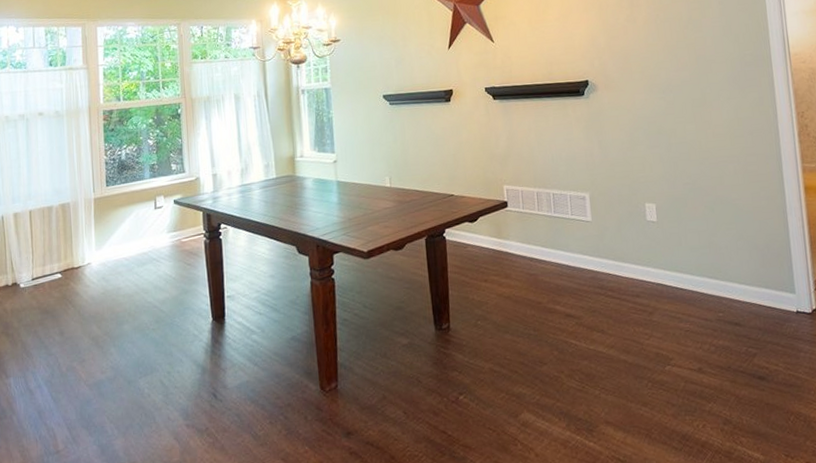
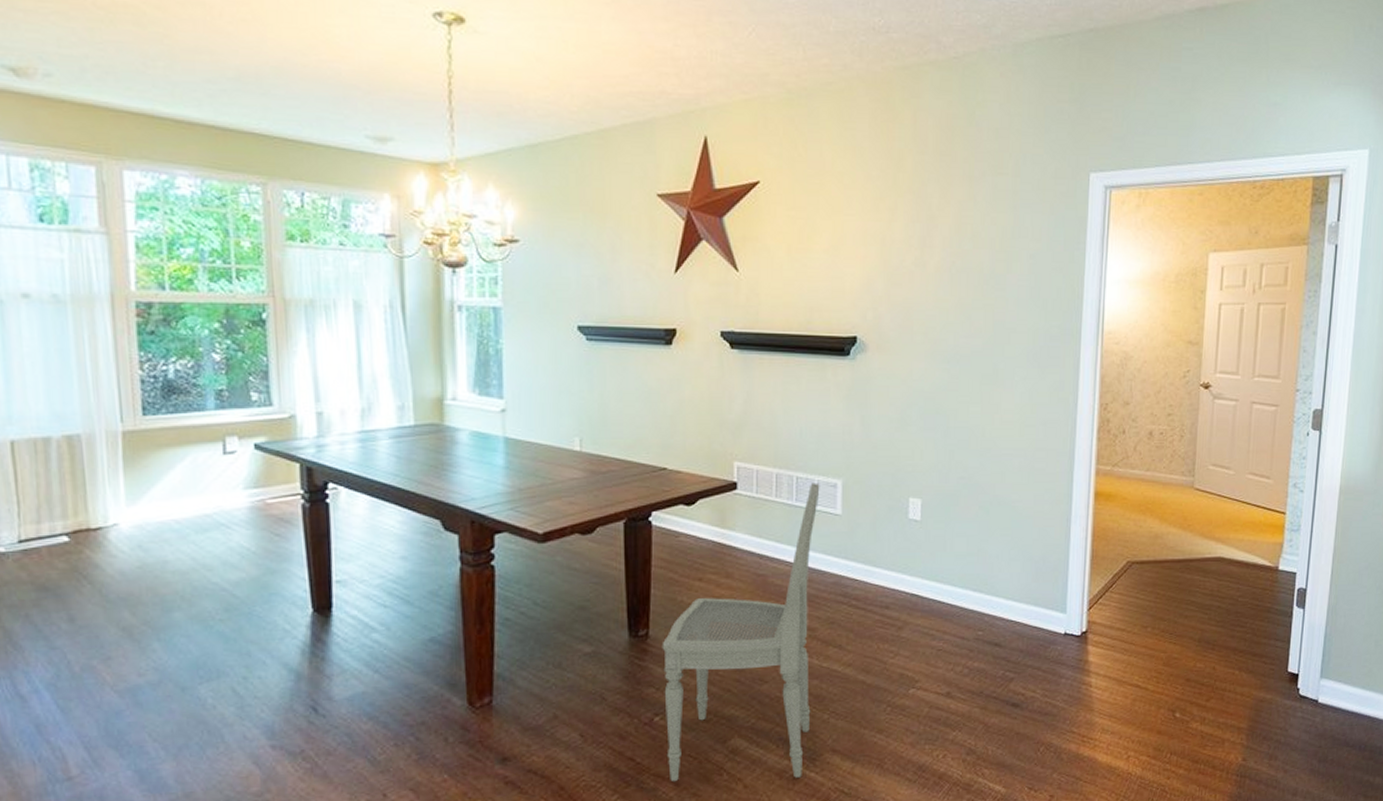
dining chair: none [460,197,585,452] -> present [662,483,820,782]

